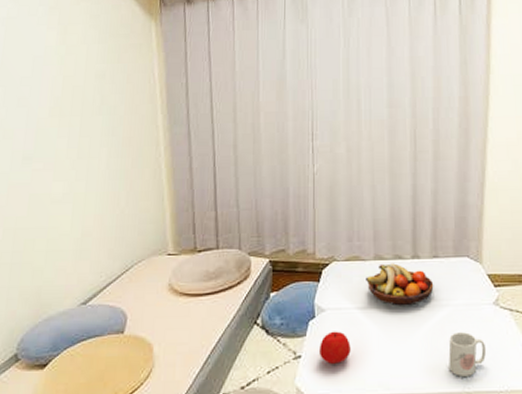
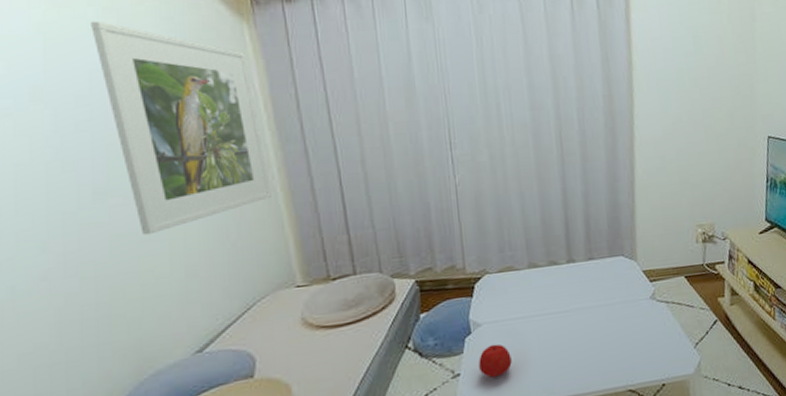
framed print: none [39,17,157,197] -> present [91,20,272,236]
fruit bowl: present [366,263,434,306] -> none [521,269,592,312]
mug: present [448,332,487,376] -> none [610,328,647,372]

